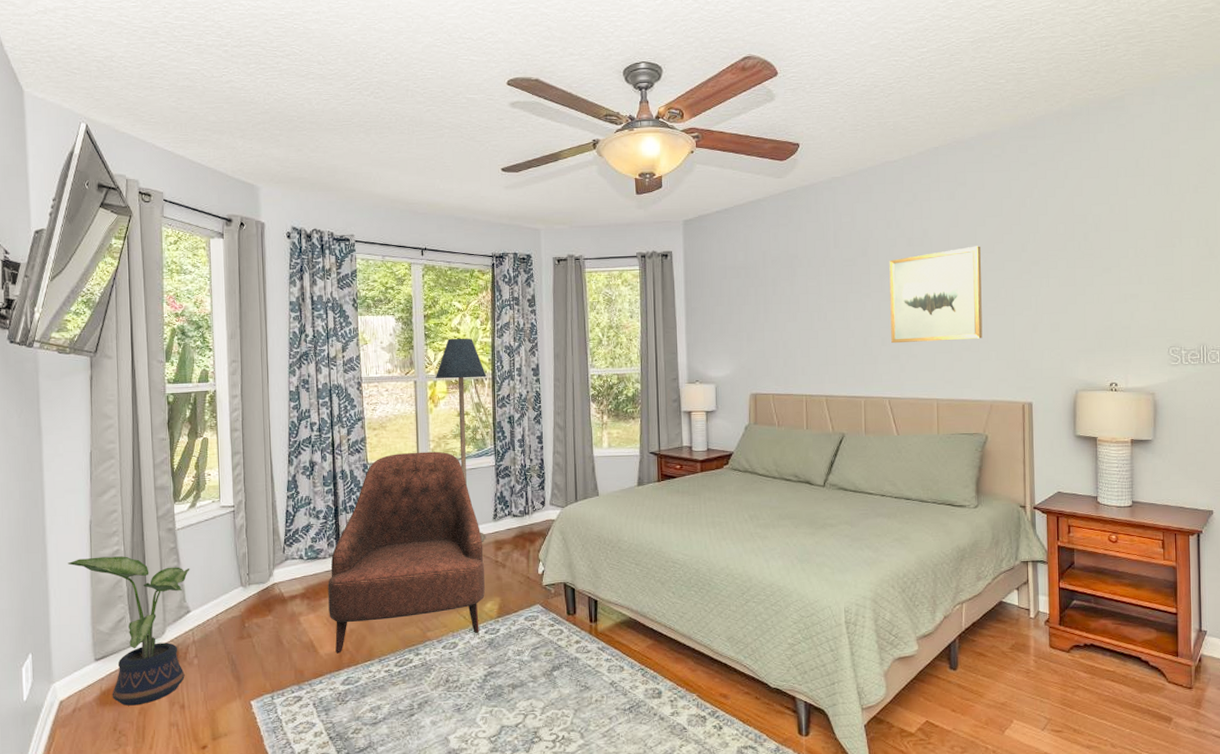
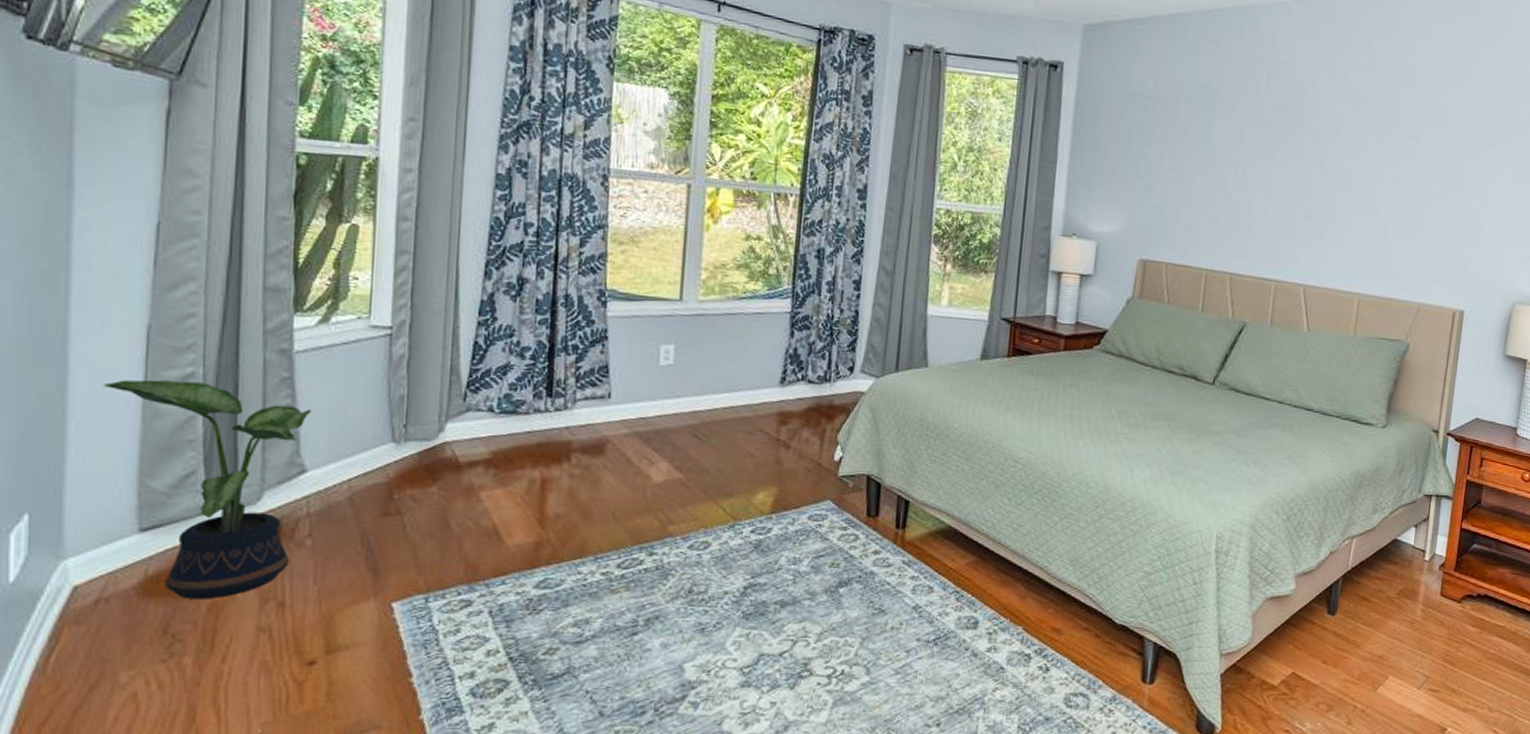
armchair: present [328,451,485,654] -> none [525,280,762,546]
floor lamp: present [435,338,487,542] -> none [718,132,793,412]
wall art: present [889,246,983,344] -> none [1317,114,1436,228]

